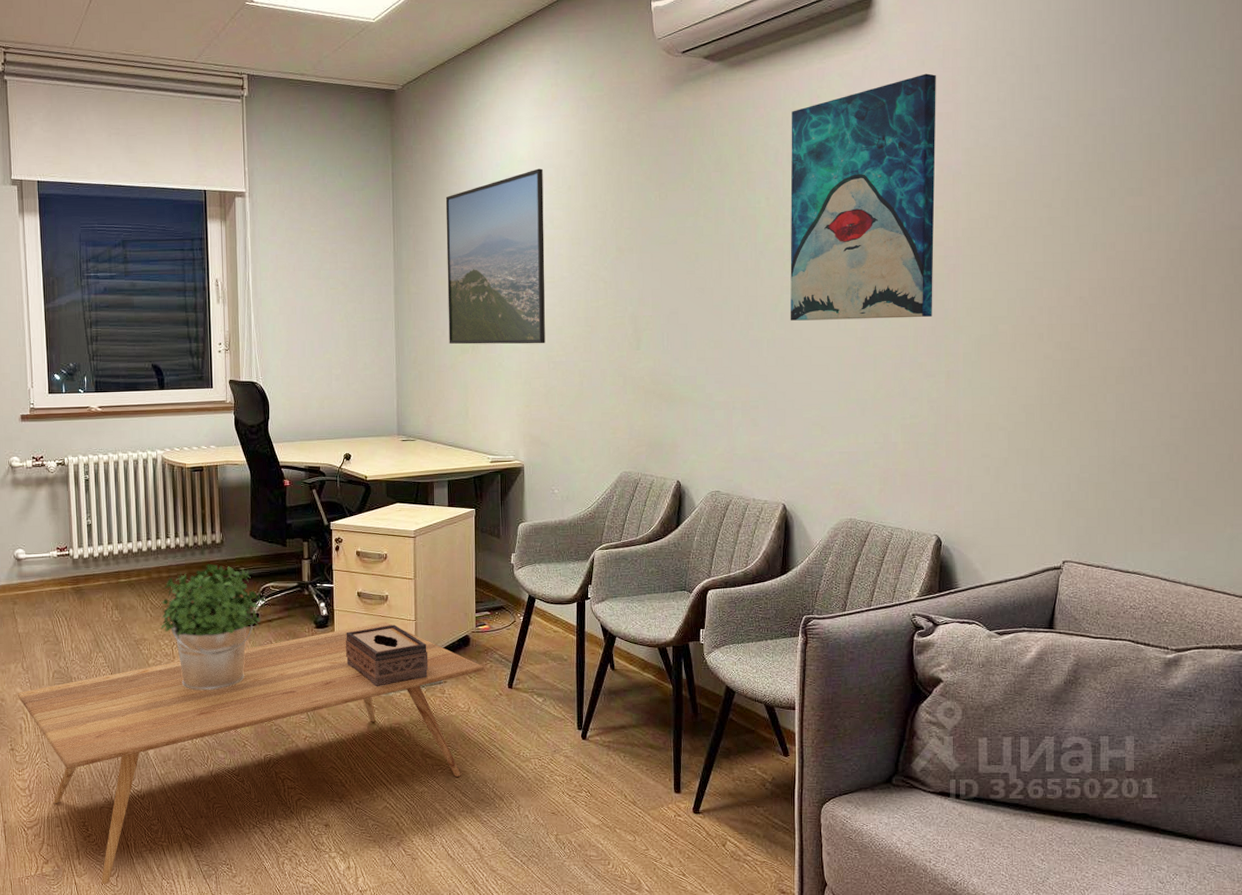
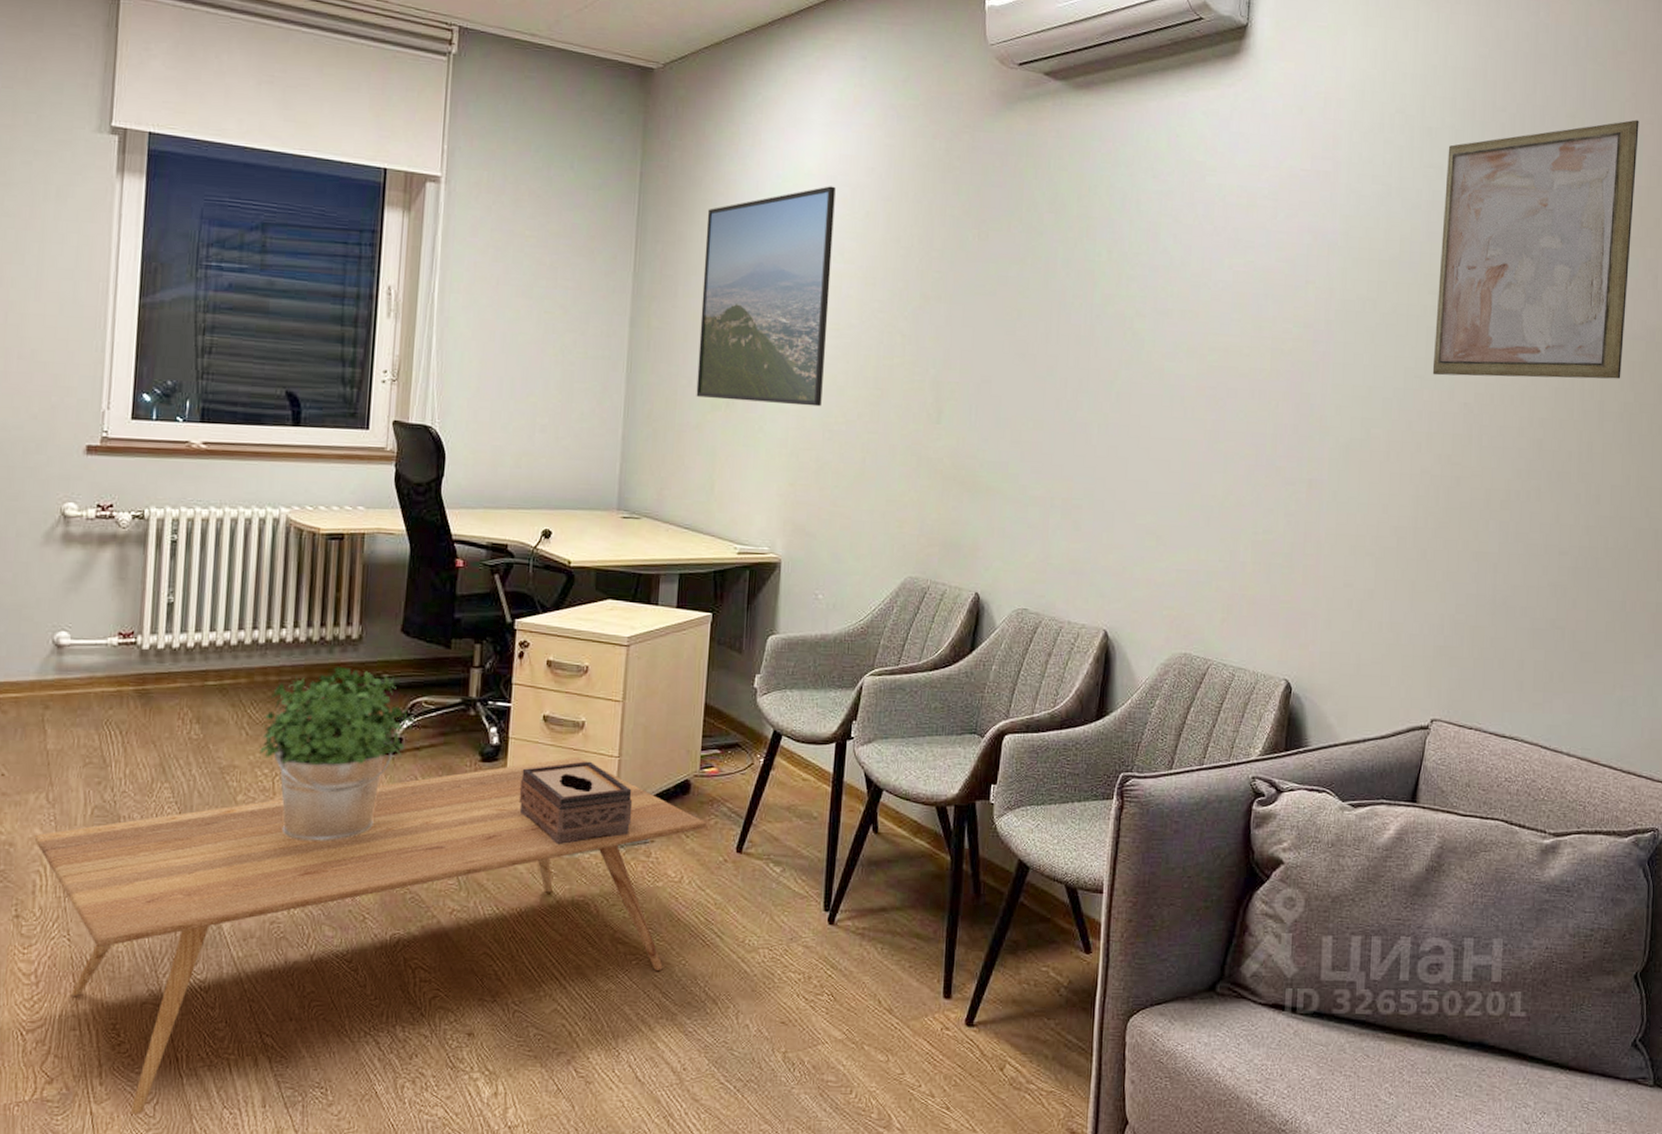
wall art: present [790,73,936,321] -> none [1127,122,1315,413]
wall art: none [1050,37,1230,276] -> present [1432,119,1639,379]

